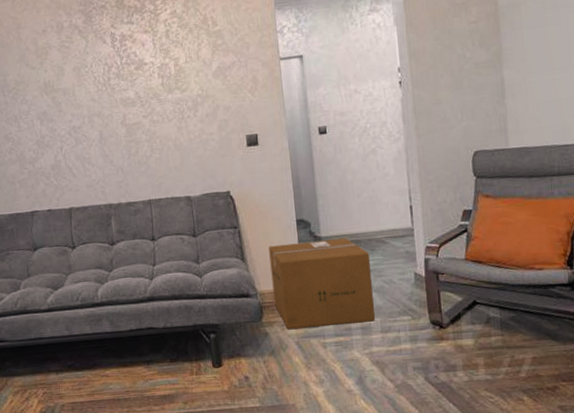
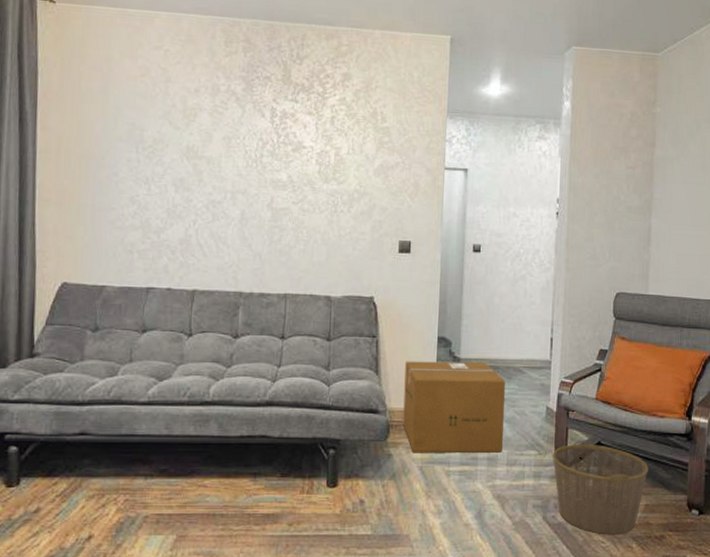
basket: none [427,300,532,390] -> present [552,440,649,534]

